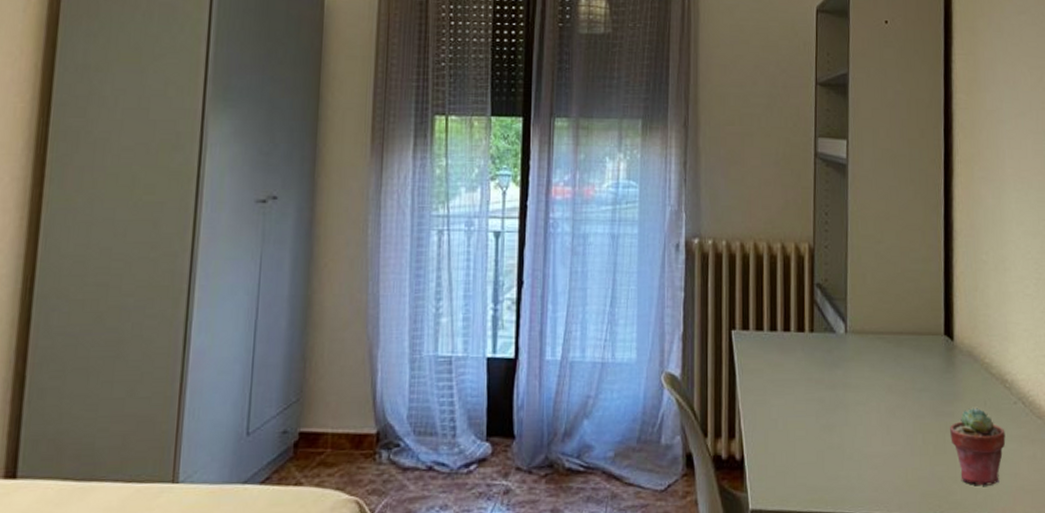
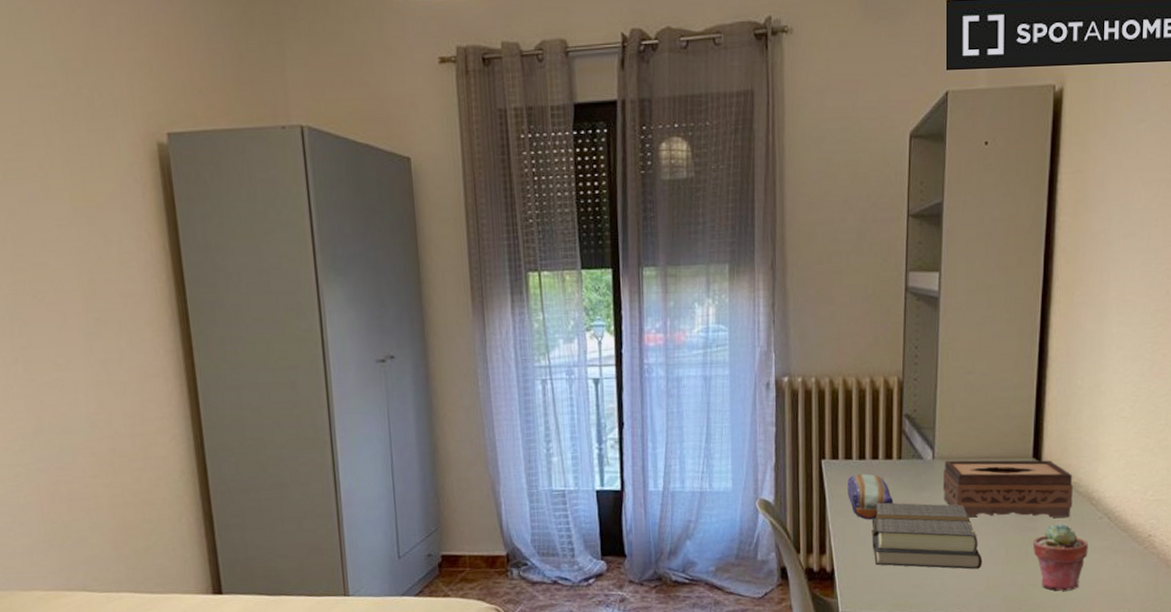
pencil case: none [758,347,806,400] -> present [847,474,893,520]
book: none [783,380,900,459] -> present [871,502,982,570]
tissue box: none [856,335,987,402] -> present [942,460,1073,518]

